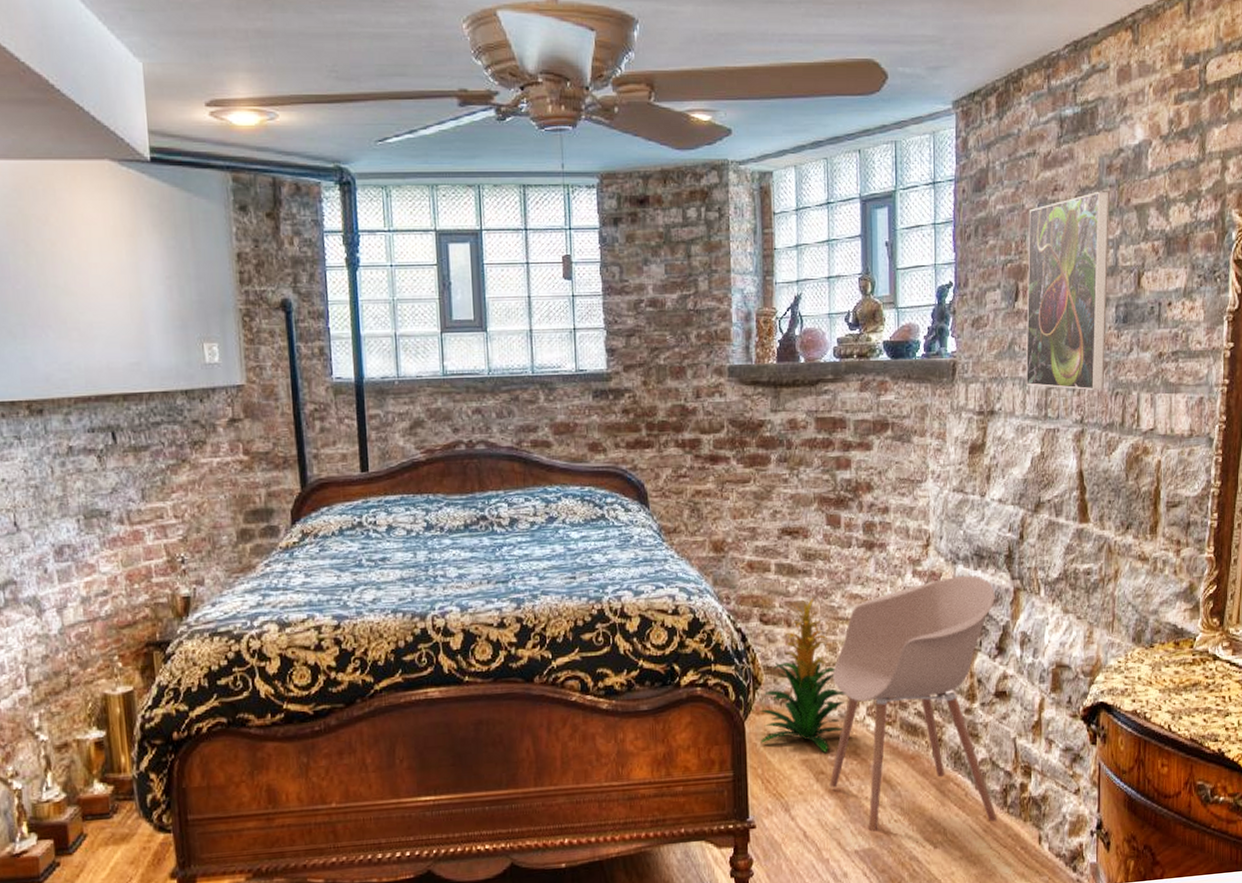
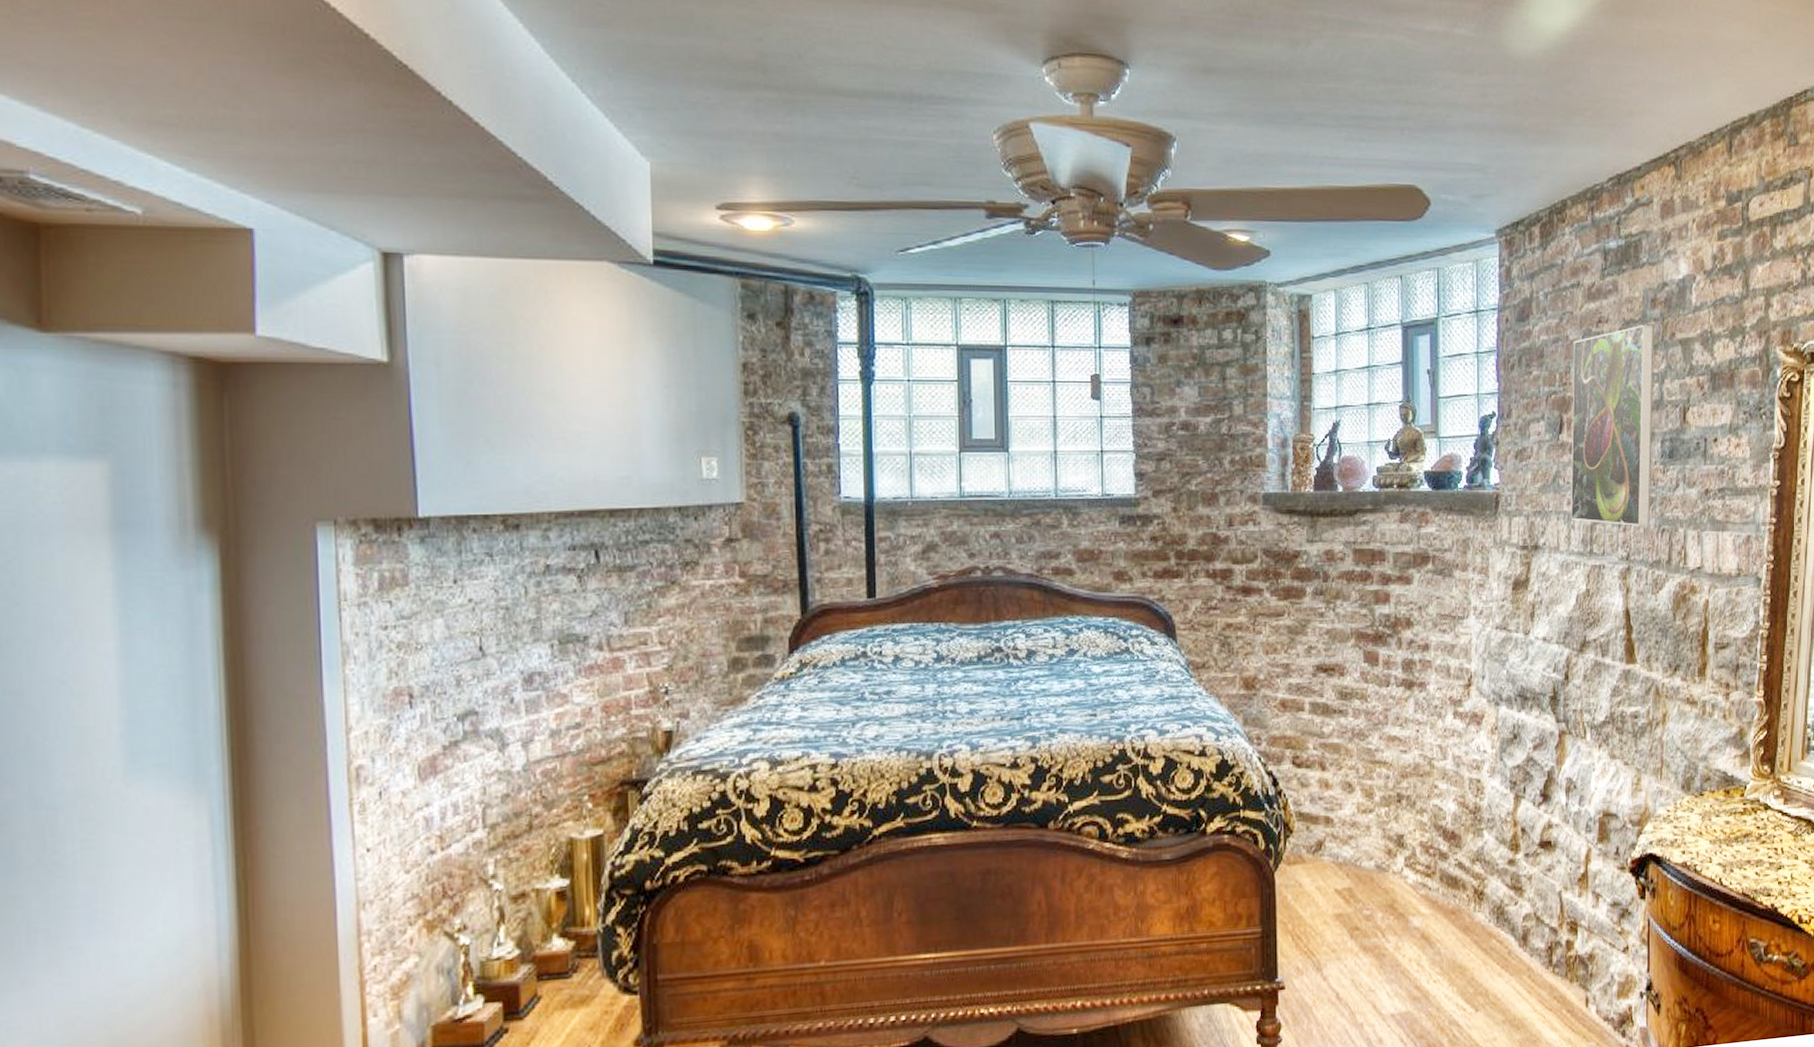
indoor plant: present [760,597,854,753] -> none [1291,739,1391,907]
chair: present [829,575,998,832] -> none [1364,717,1542,993]

